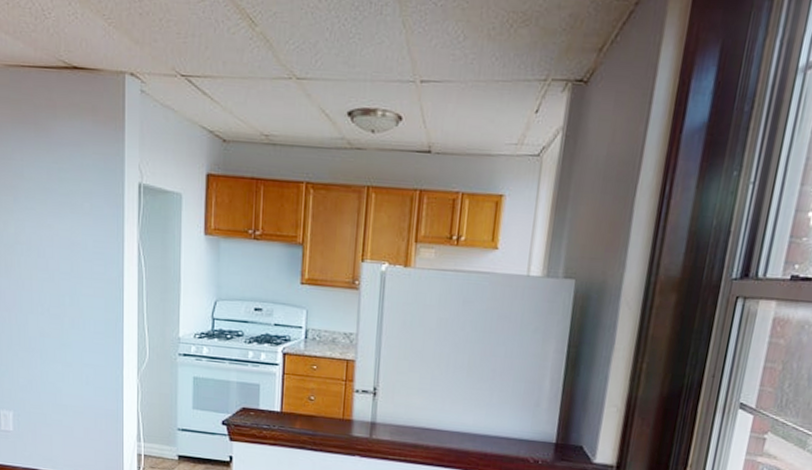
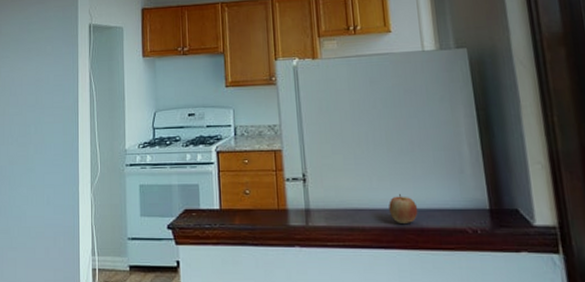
apple: none [456,419,486,447] -> present [389,194,418,223]

